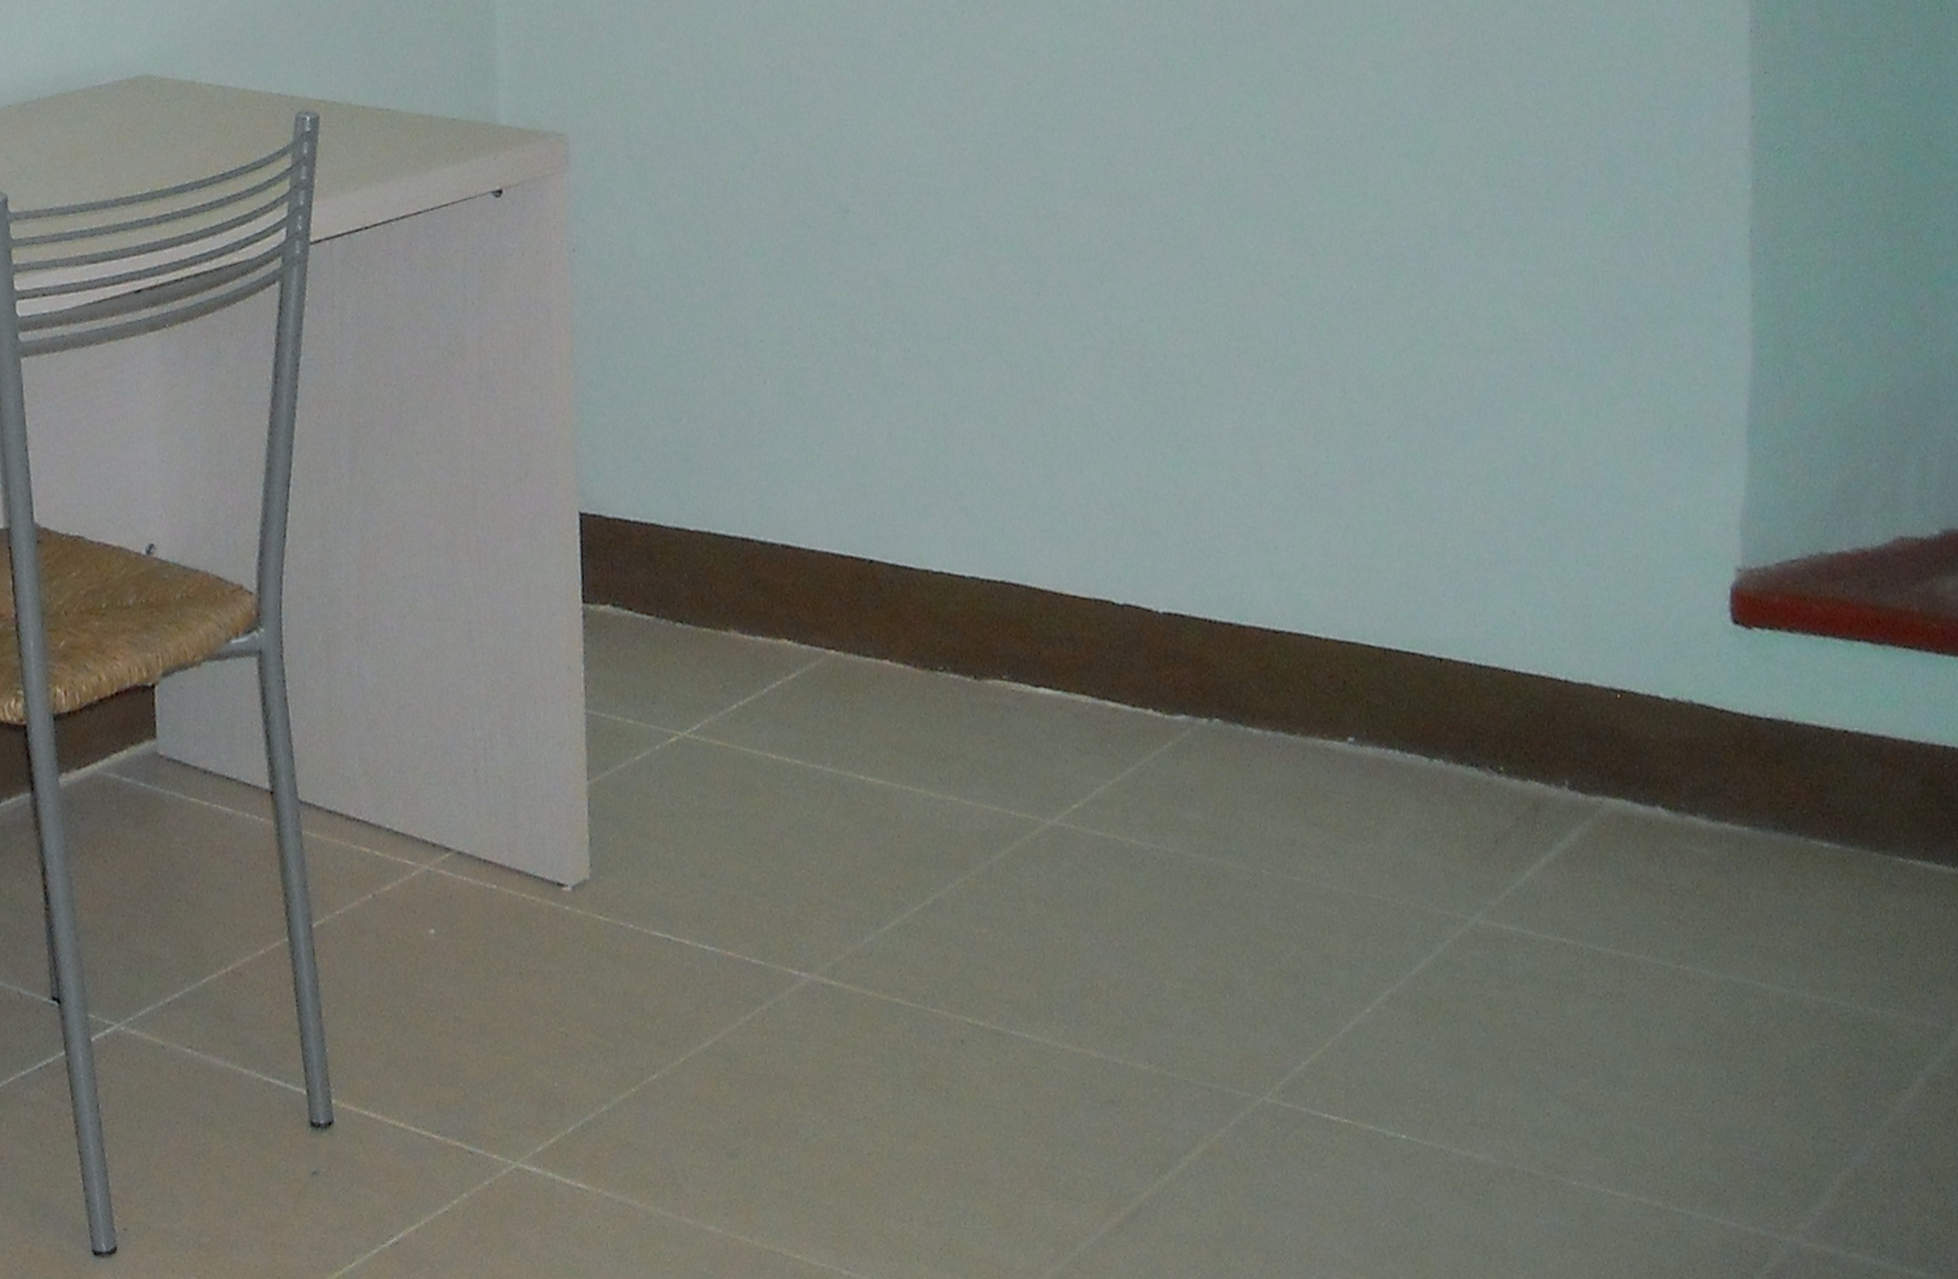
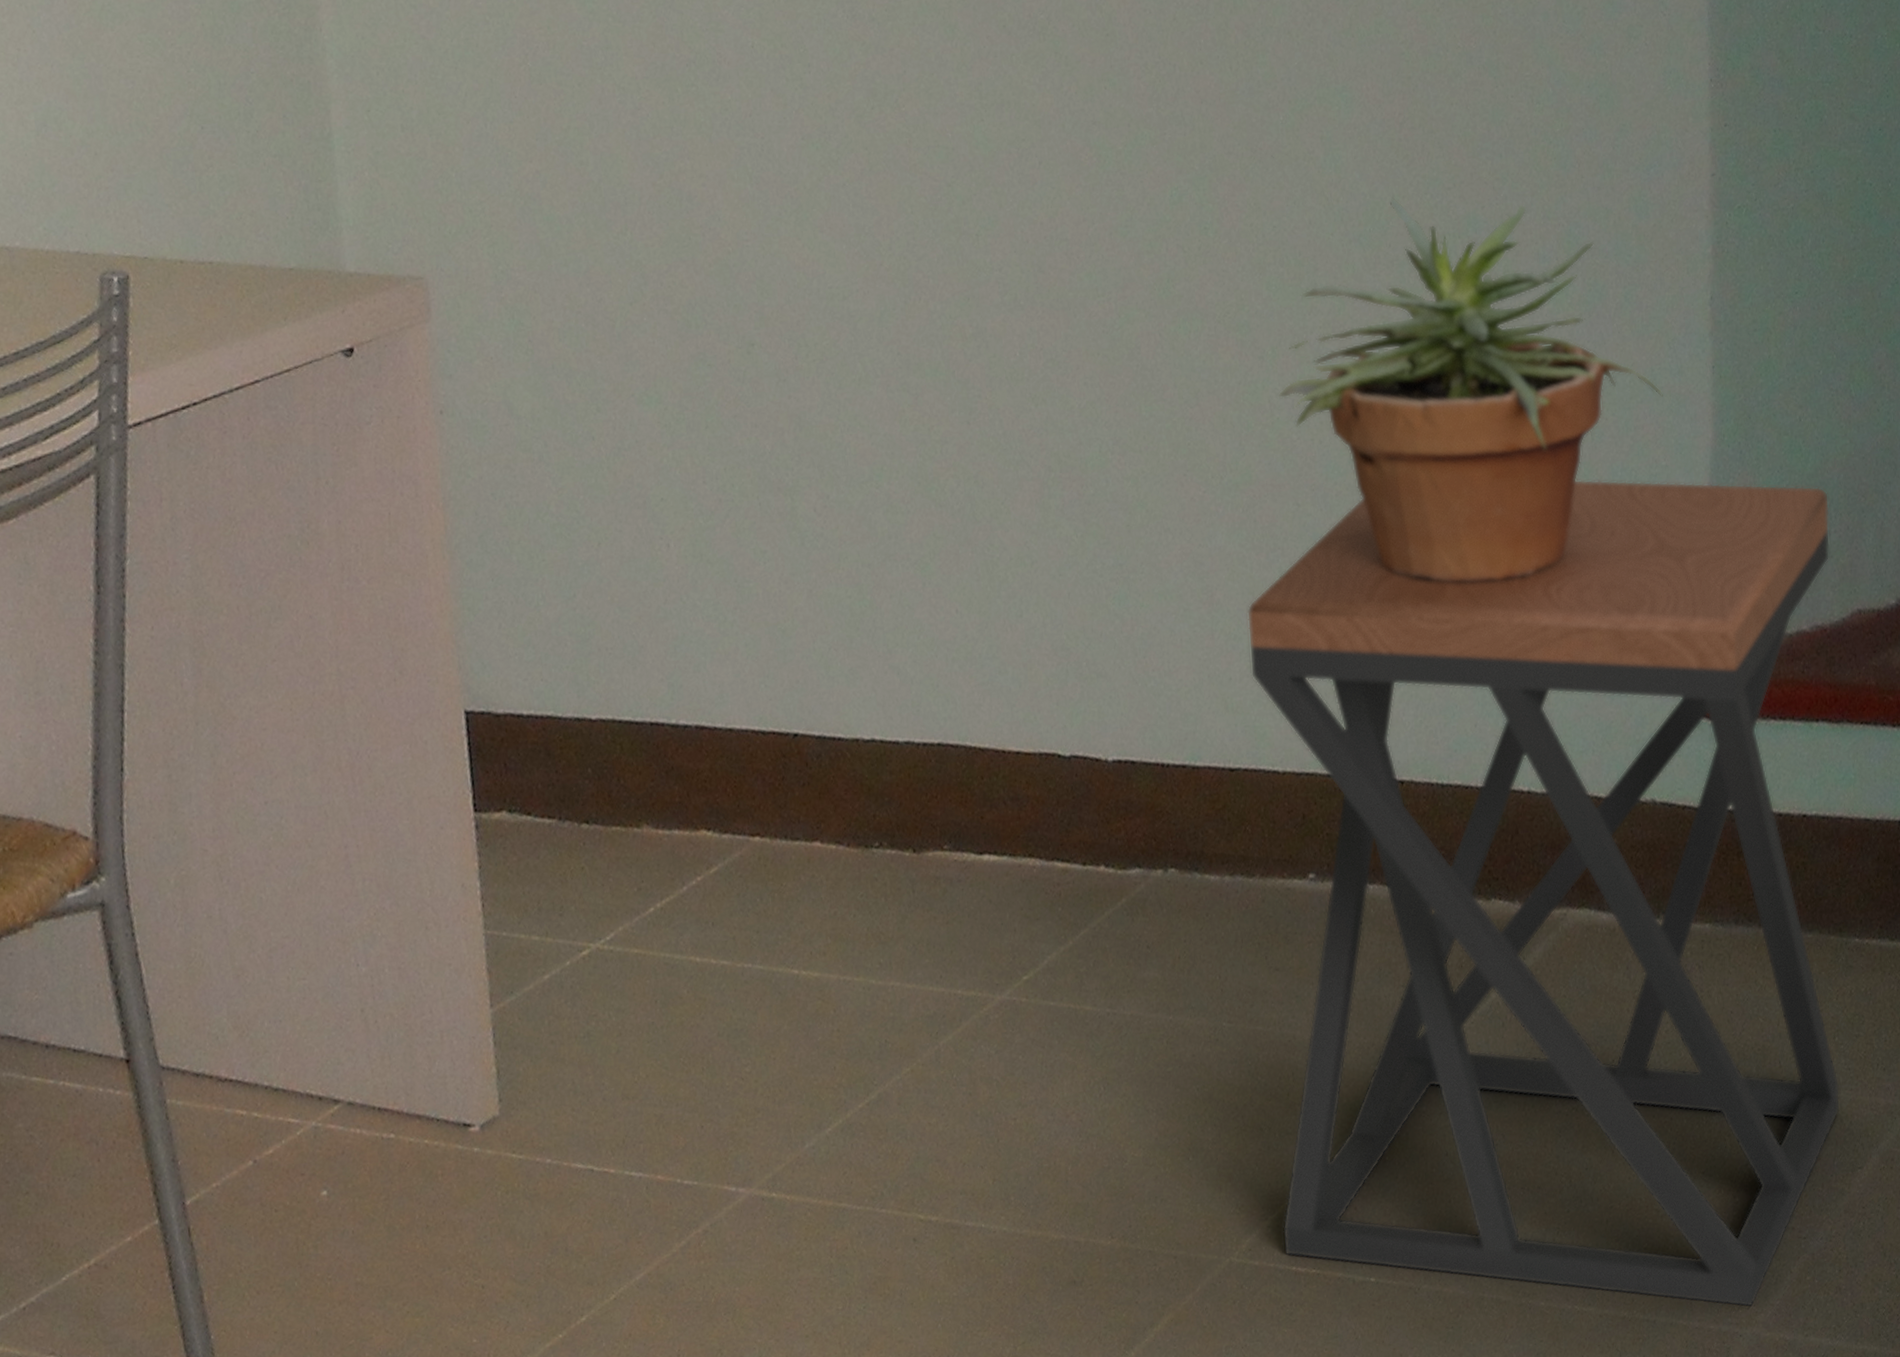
stool: none [1294,390,1885,1214] -> present [1247,479,1841,1308]
potted plant: none [1328,119,1702,479] -> present [1278,197,1663,583]

